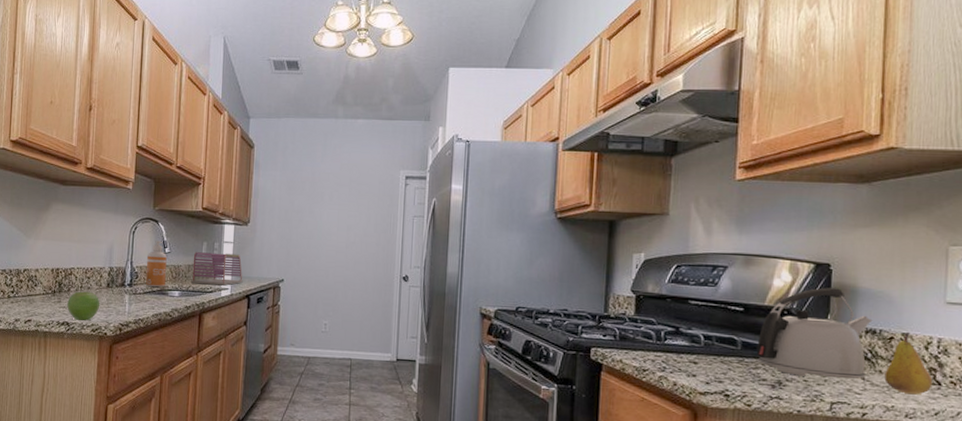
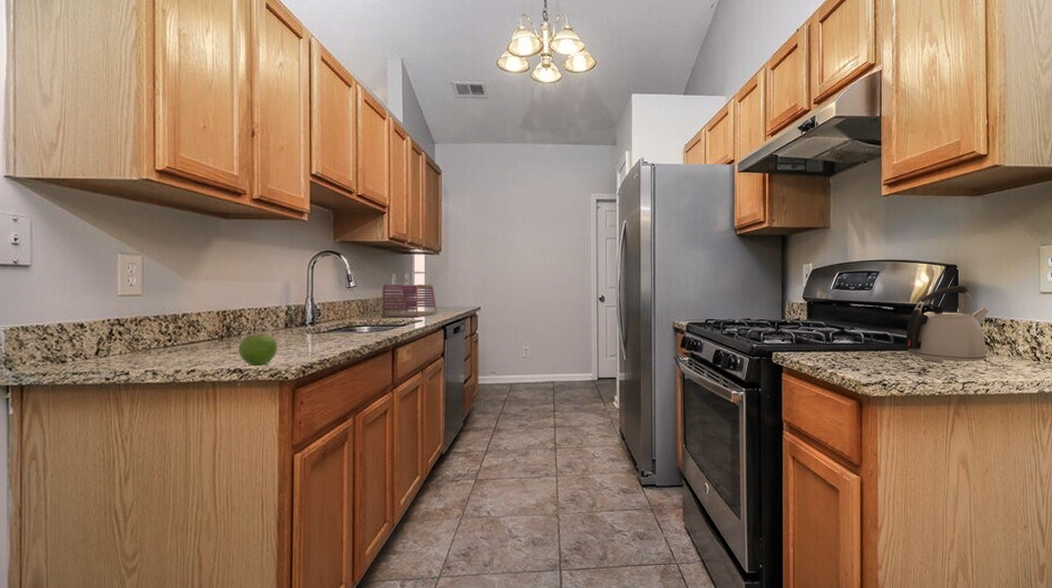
soap dispenser: present [145,240,167,287] -> none [329,274,352,324]
fruit: present [884,331,933,395] -> none [1000,318,1034,370]

